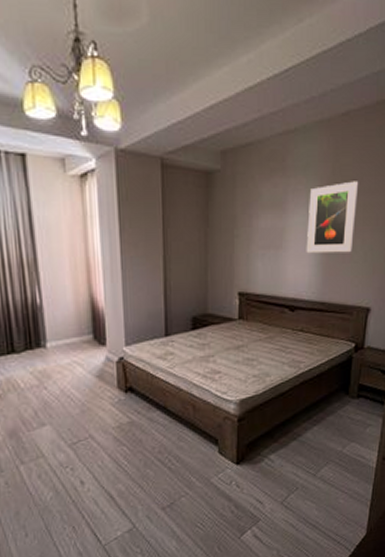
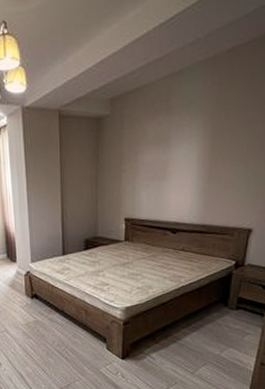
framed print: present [306,181,359,254] -> none [188,112,244,182]

